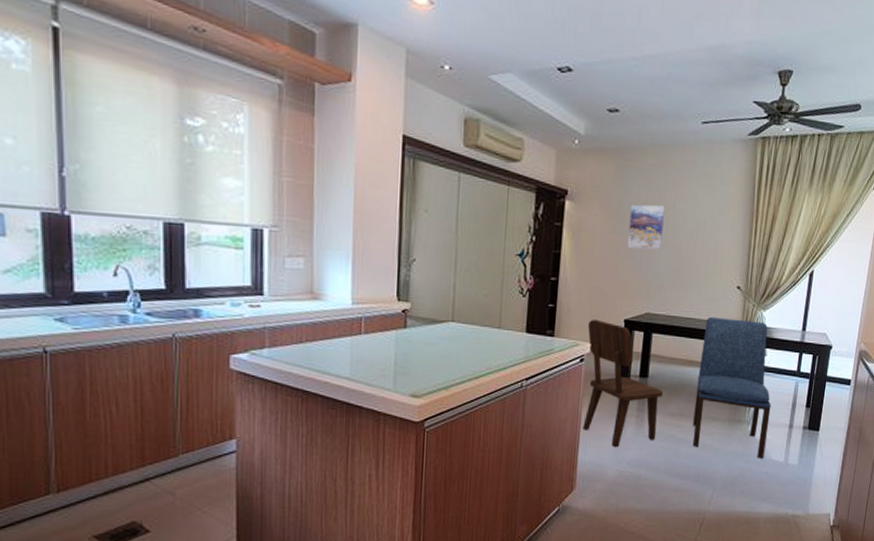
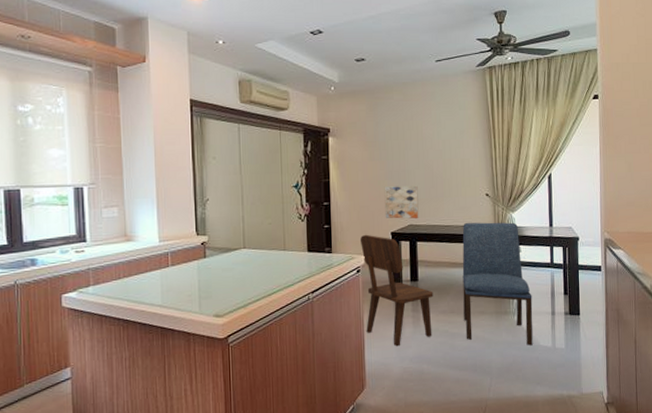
wall art: none [620,266,662,306] -> present [384,185,419,219]
wall art: present [627,204,665,250] -> none [384,132,415,172]

